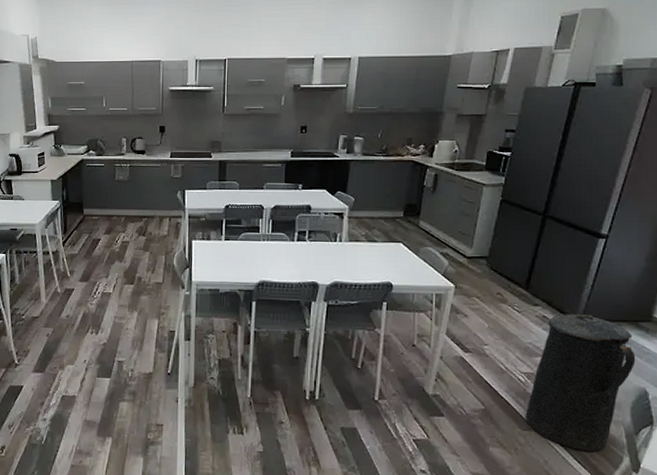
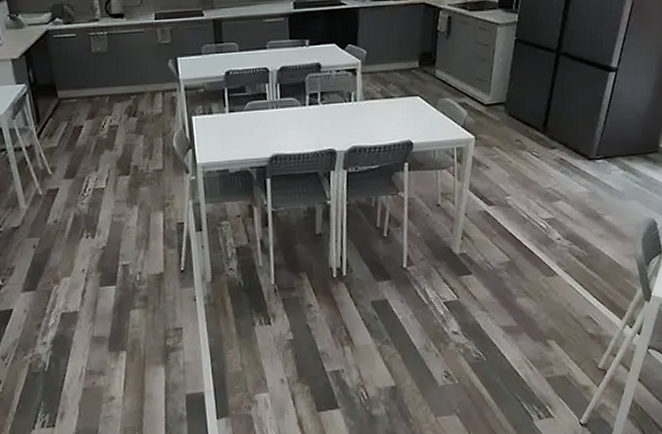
trash can: present [525,313,636,451] -> none [548,151,646,288]

